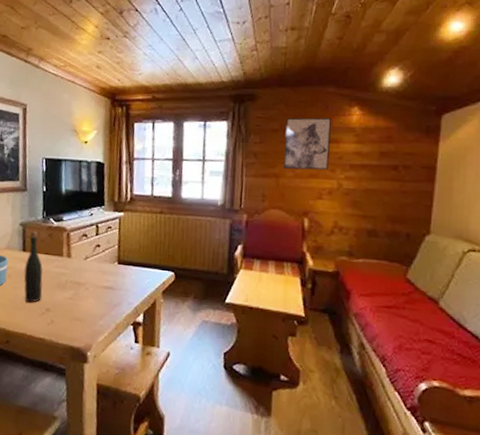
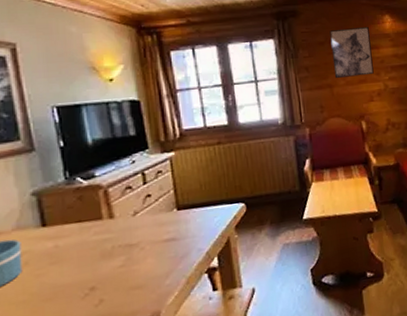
bottle: present [24,231,43,303] -> none [48,198,82,289]

